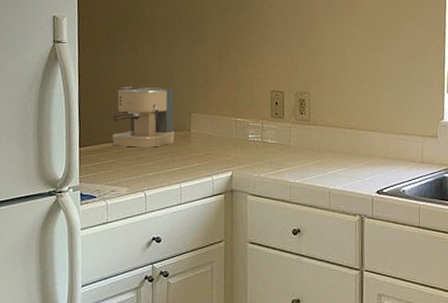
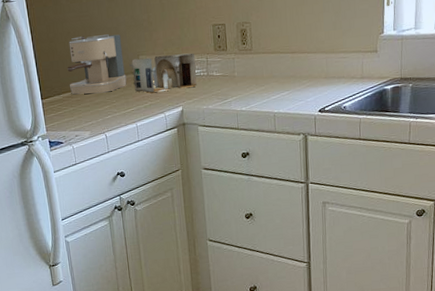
toaster: none [180,116,250,155] -> present [129,53,197,94]

